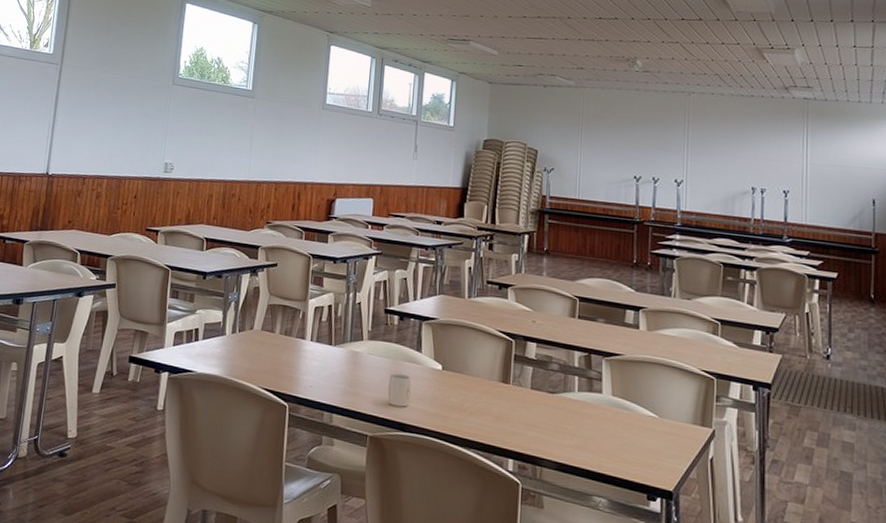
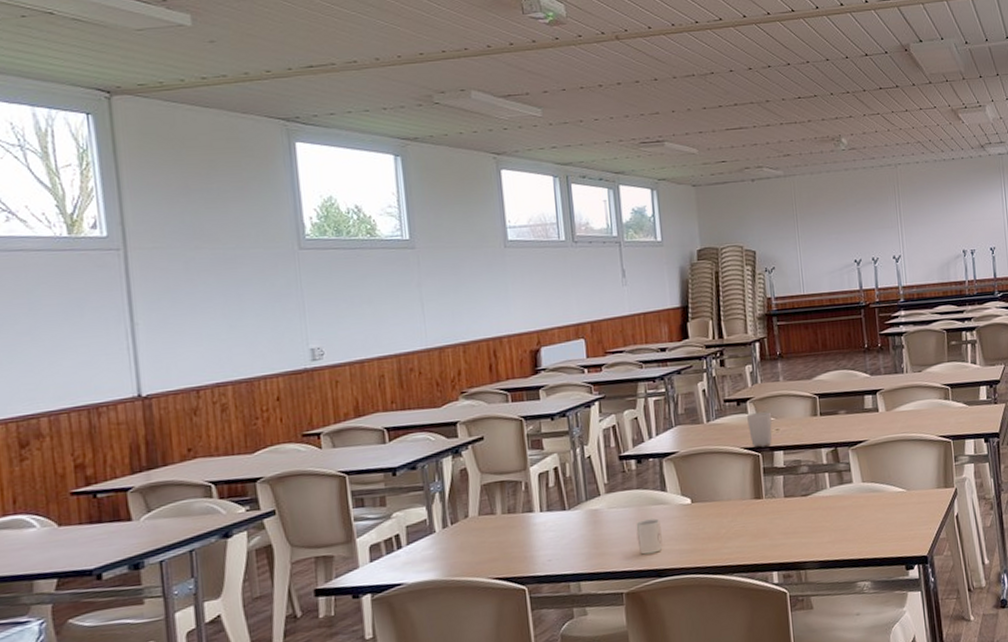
cup: none [505,300,531,335] -> present [746,412,772,448]

